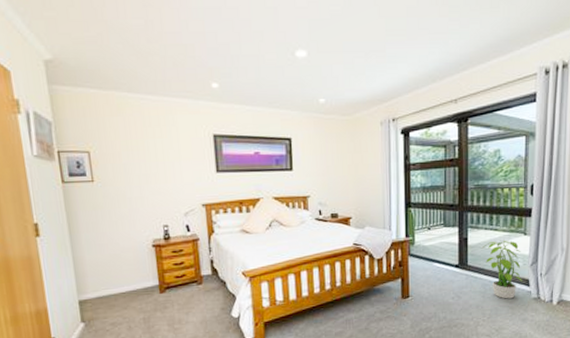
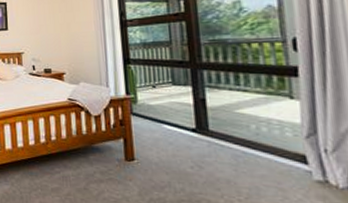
potted plant: present [482,239,523,299] -> none [227,102,297,178]

